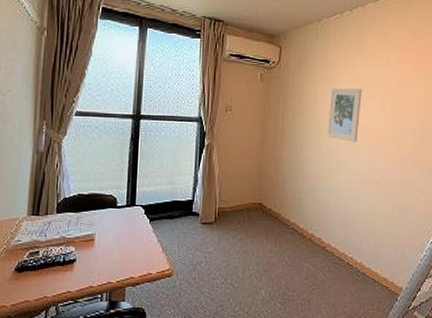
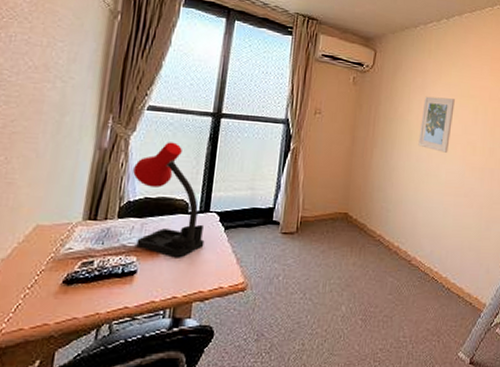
desk lamp: none [67,143,133,248] -> present [133,142,205,258]

